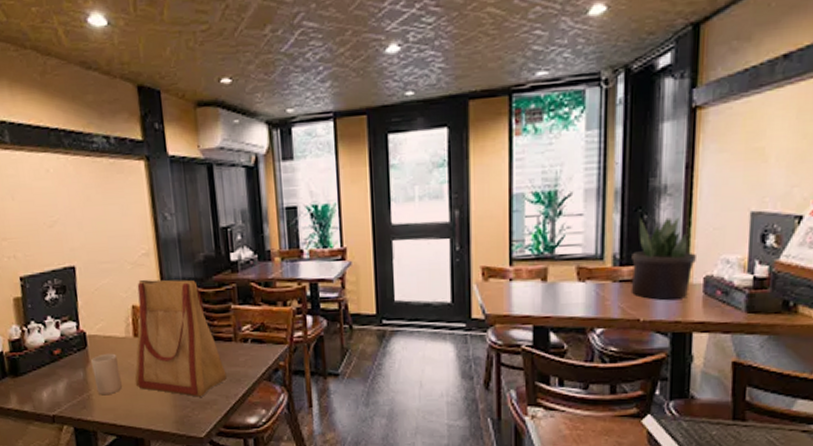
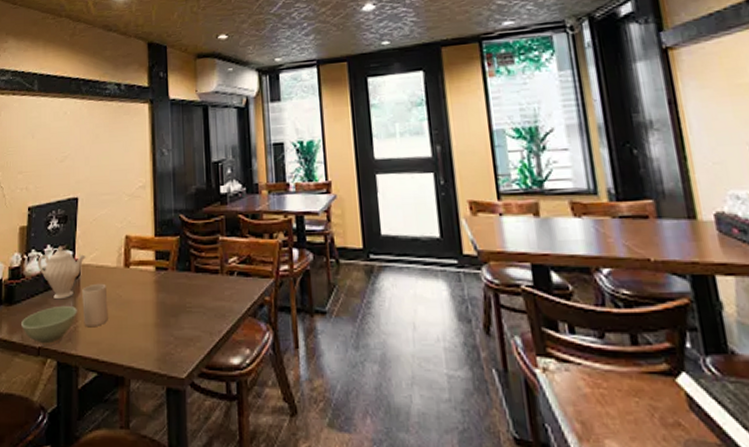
bowl: none [31,375,89,414] -> present [21,305,77,345]
teapot: none [39,317,92,370] -> present [37,246,87,300]
shopping bag: present [134,279,227,397] -> none [121,210,212,333]
planter: present [631,217,696,301] -> none [627,151,701,239]

